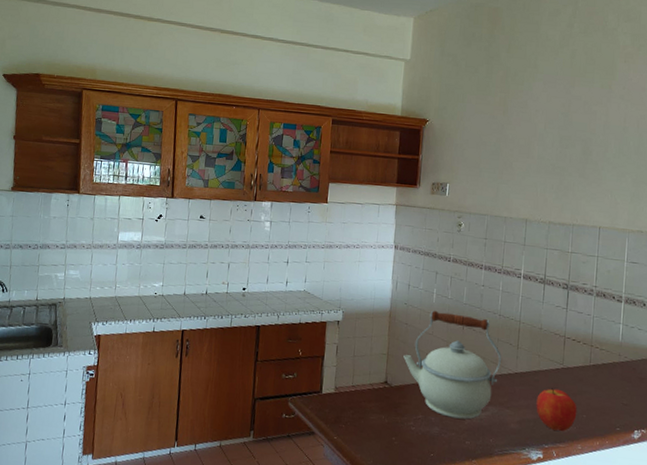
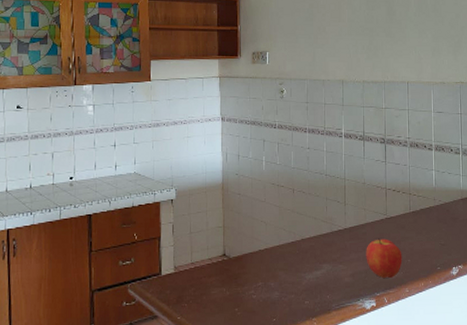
kettle: present [403,310,502,419] -> none [239,177,332,281]

